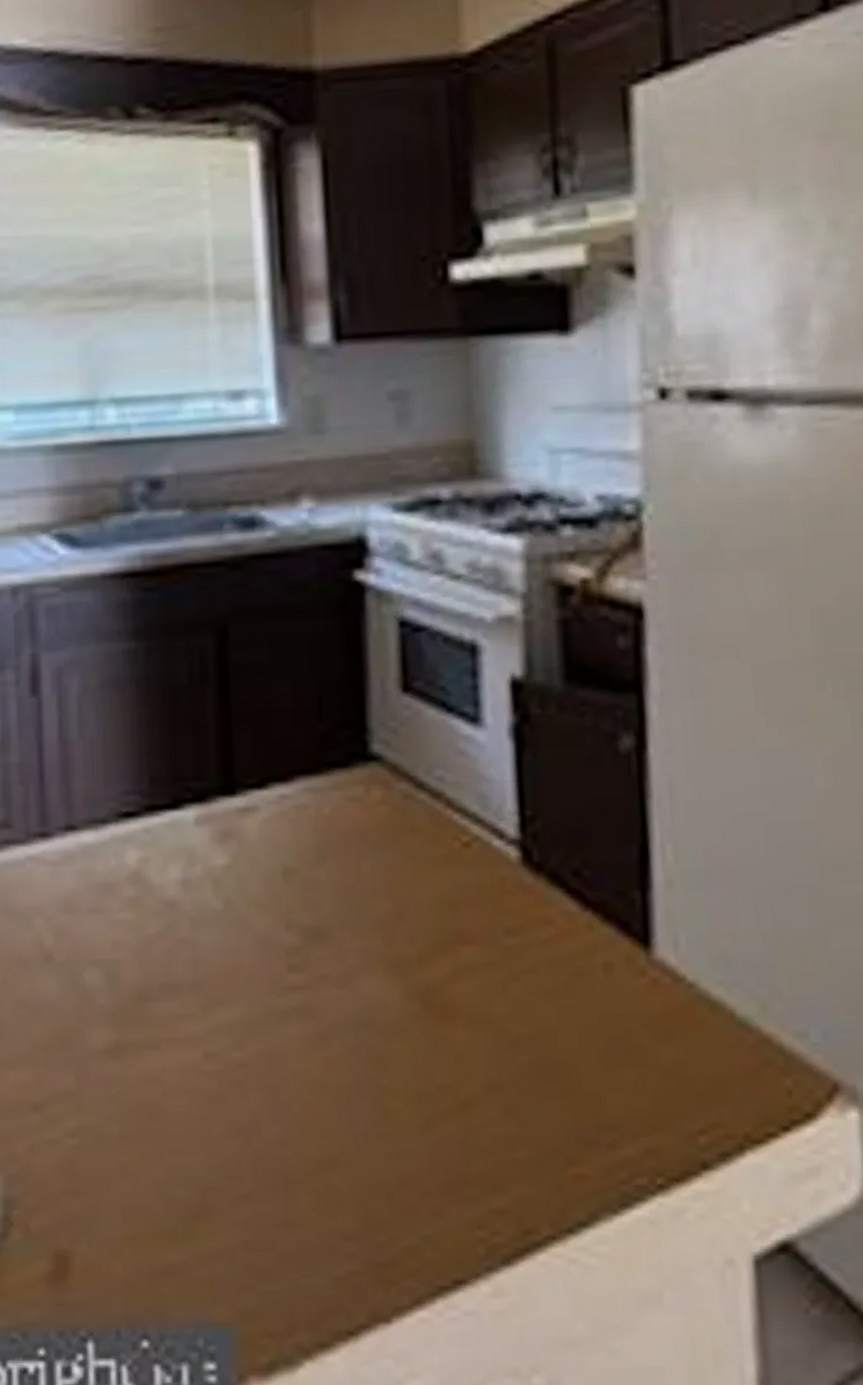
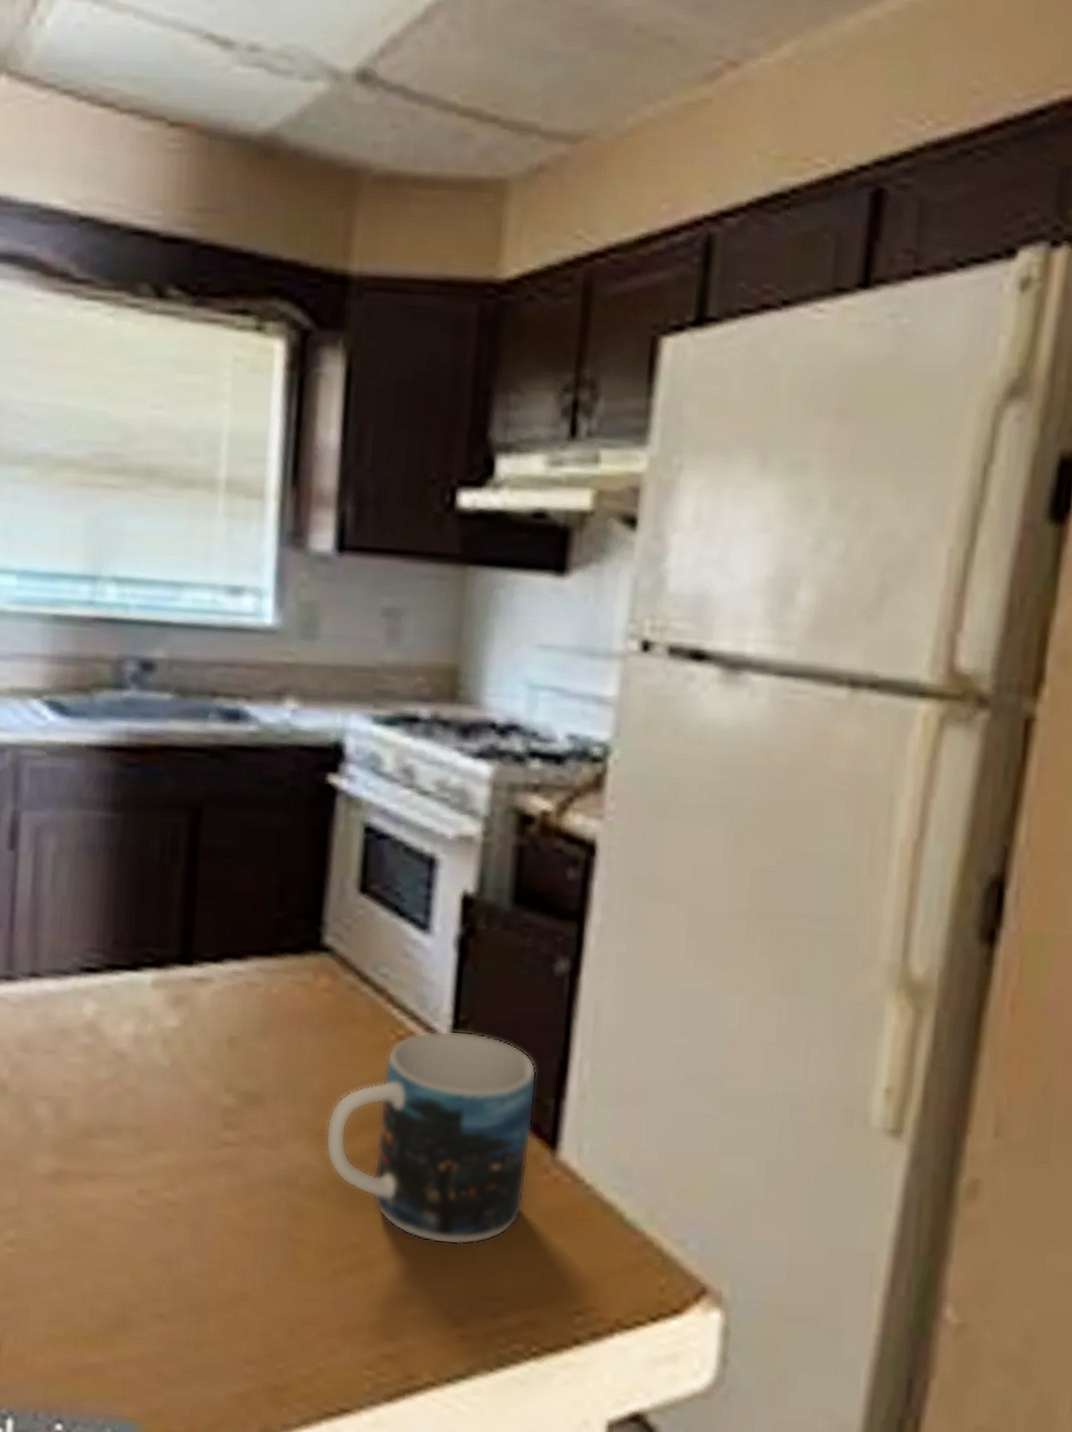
mug: none [399,828,624,1072] -> present [325,1030,537,1245]

